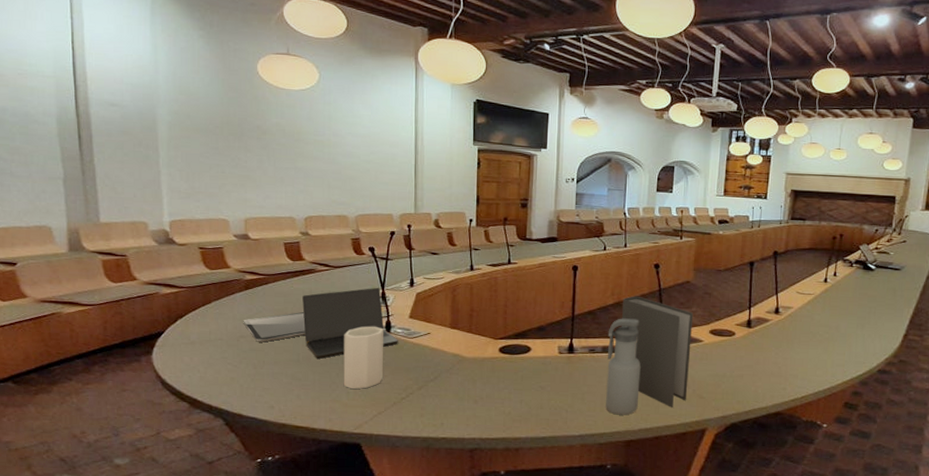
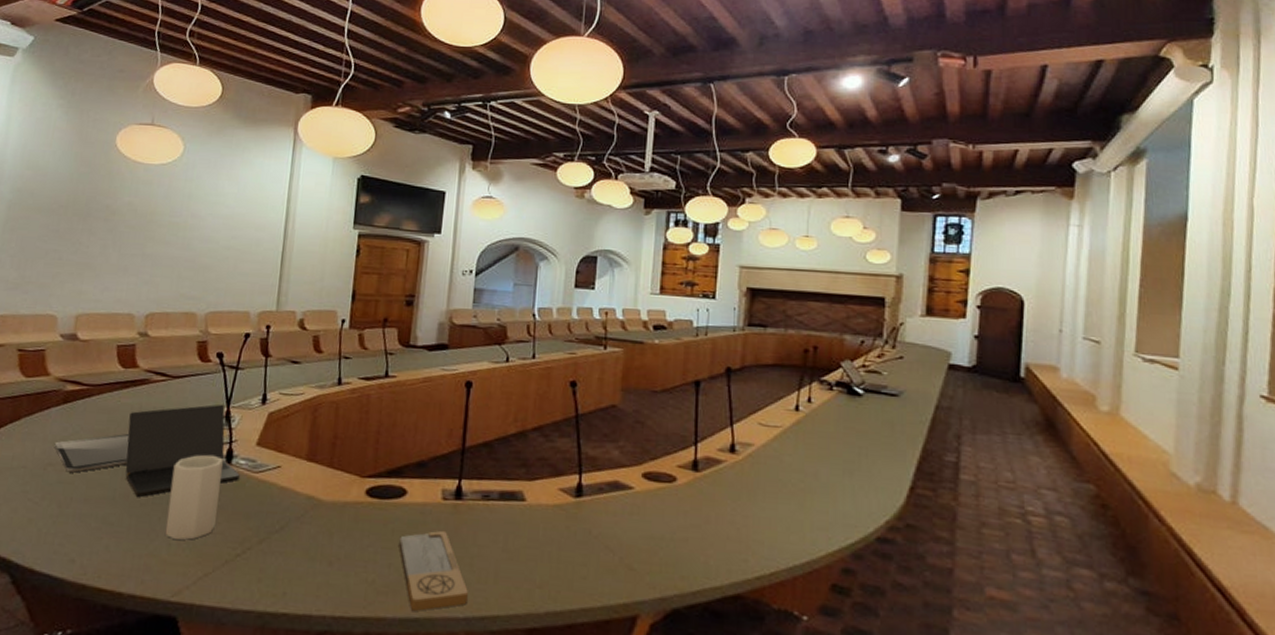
nameplate: none [527,375,581,432] -> present [399,530,468,611]
water bottle: present [606,318,641,415] -> none [501,453,550,591]
binder: present [622,296,694,407] -> none [526,423,621,582]

